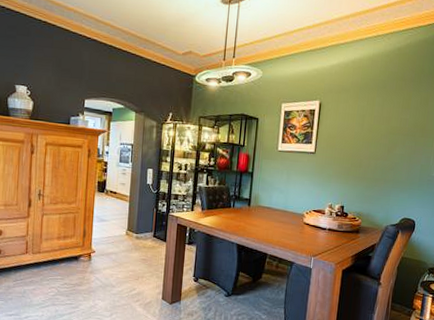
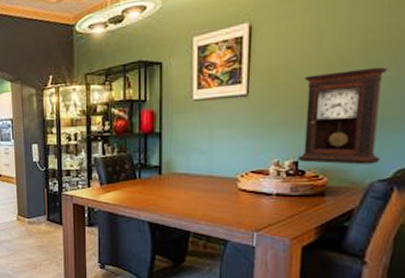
pendulum clock: none [344,145,400,213] -> present [298,66,388,165]

